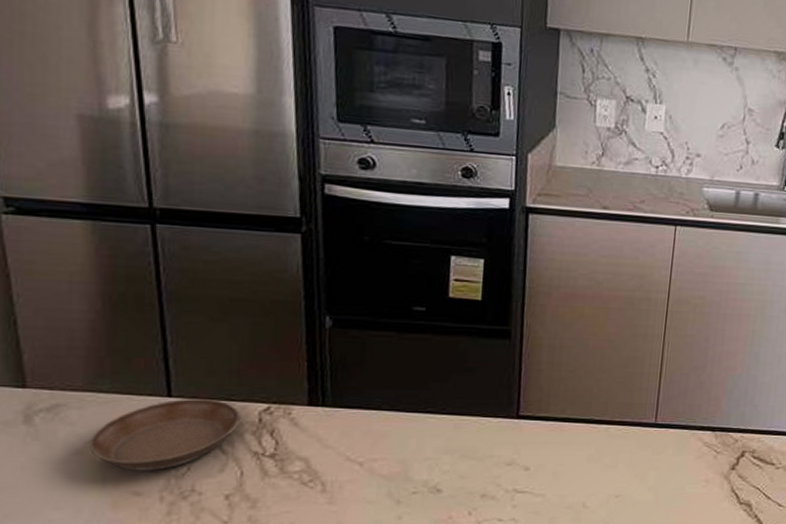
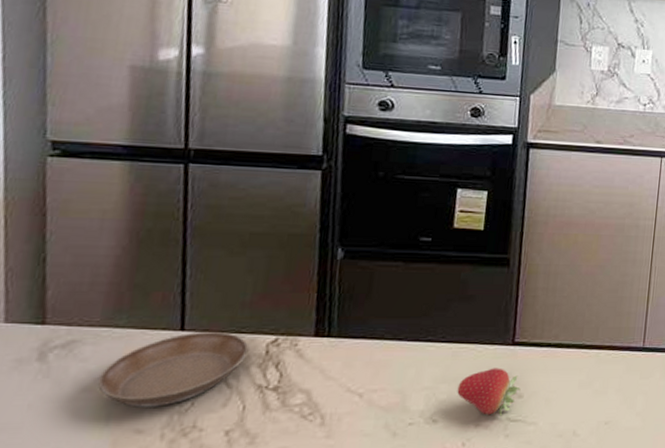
fruit: none [461,440,527,488] -> present [457,368,521,416]

